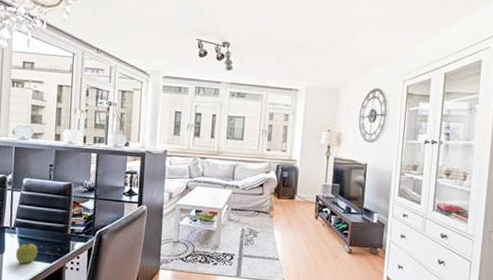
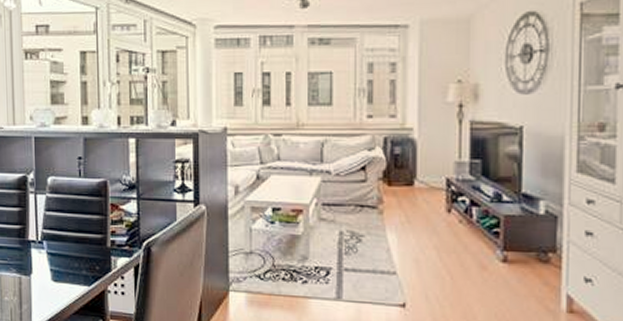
fruit: present [15,242,38,264] -> none [46,259,73,288]

